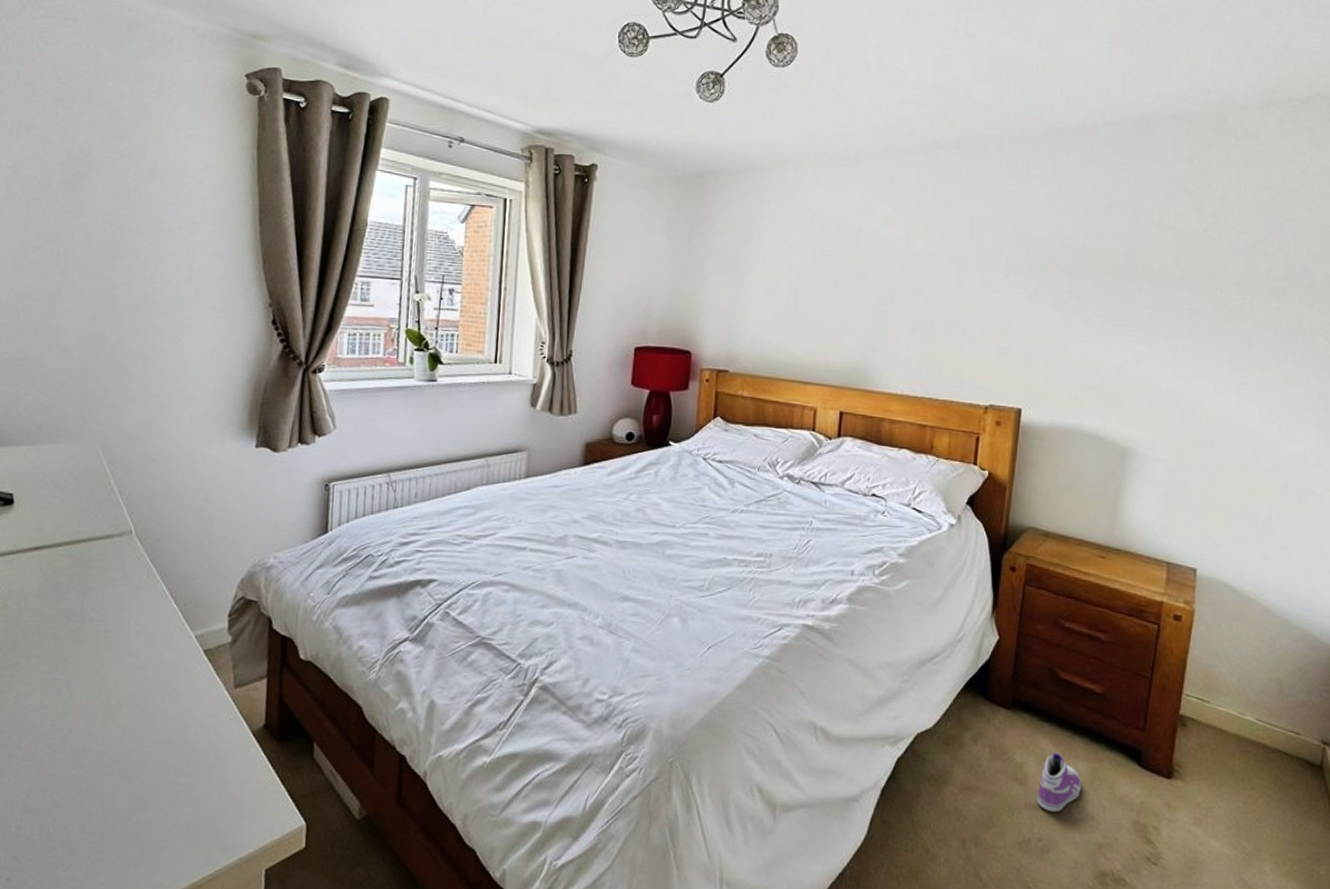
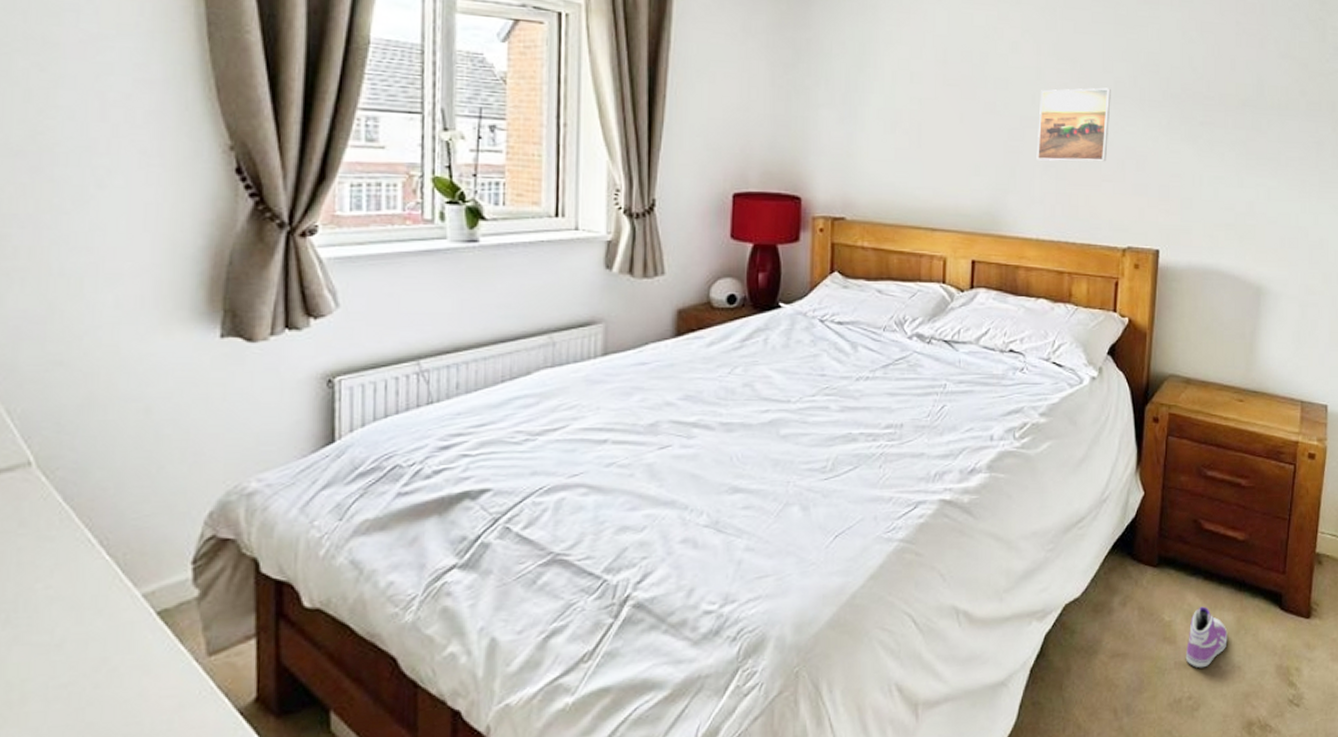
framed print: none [904,257,978,326] -> present [1036,87,1111,162]

